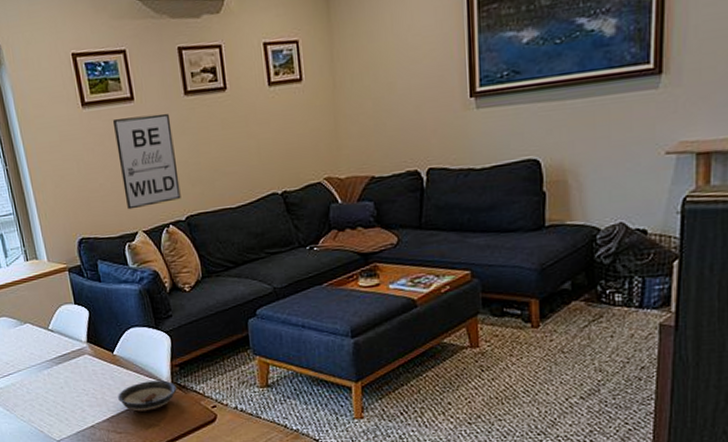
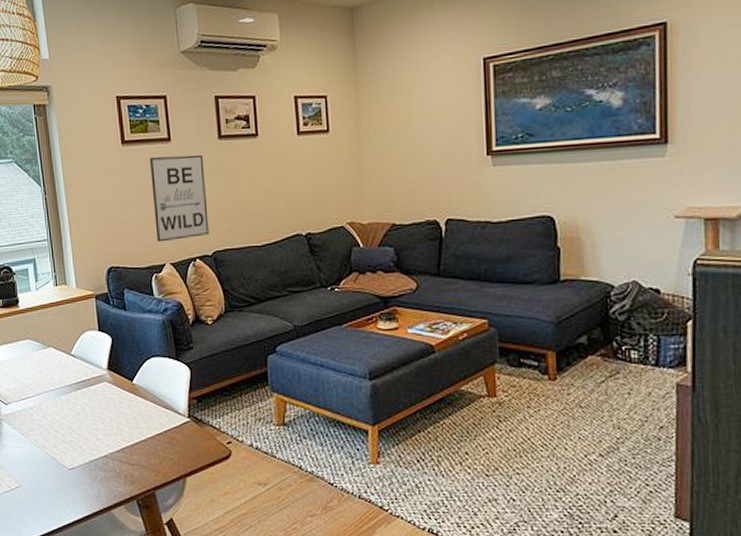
saucer: present [118,380,177,412] -> none [134,412,193,443]

